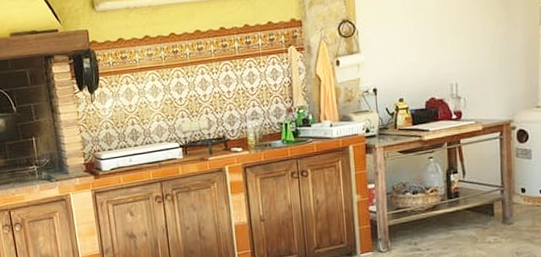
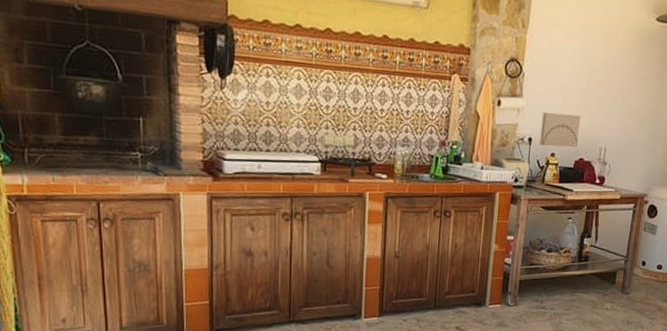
wall art: none [383,57,425,94] -> present [539,112,580,148]

